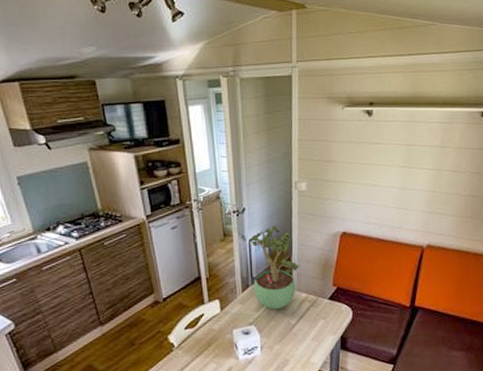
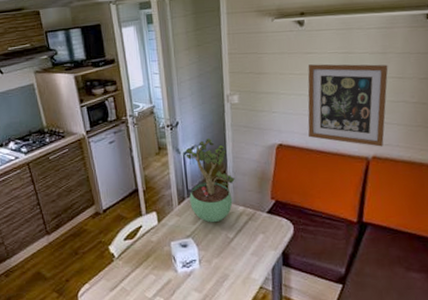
wall art: none [371,154,446,236] -> present [307,64,388,147]

